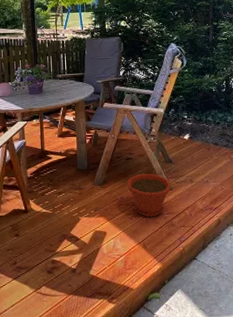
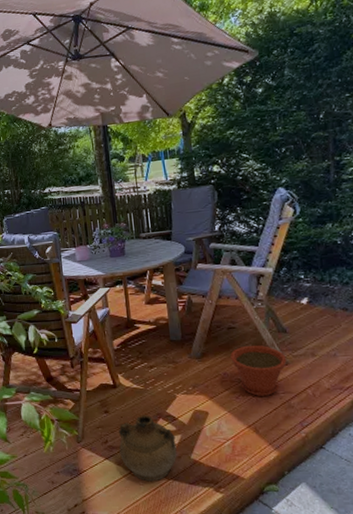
ceramic jug: none [27,236,78,298] -> present [119,415,177,482]

